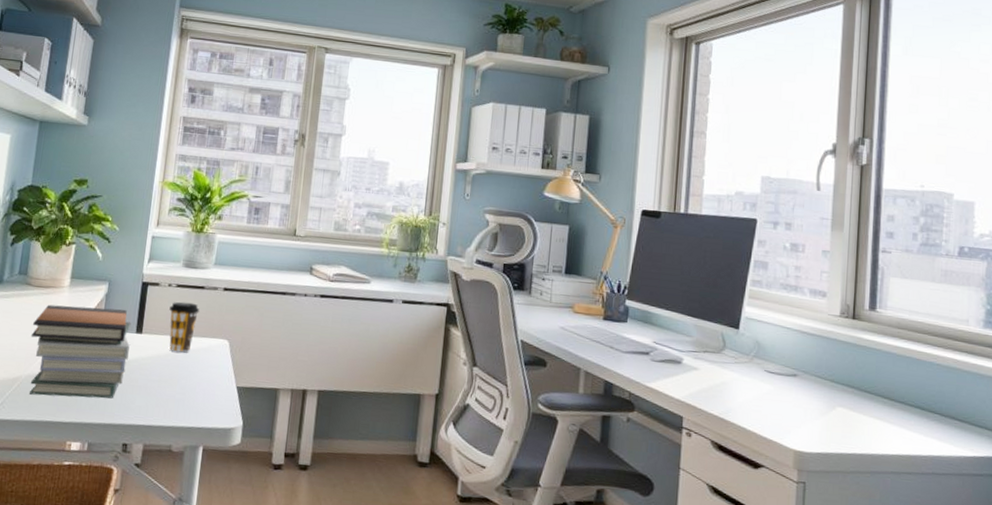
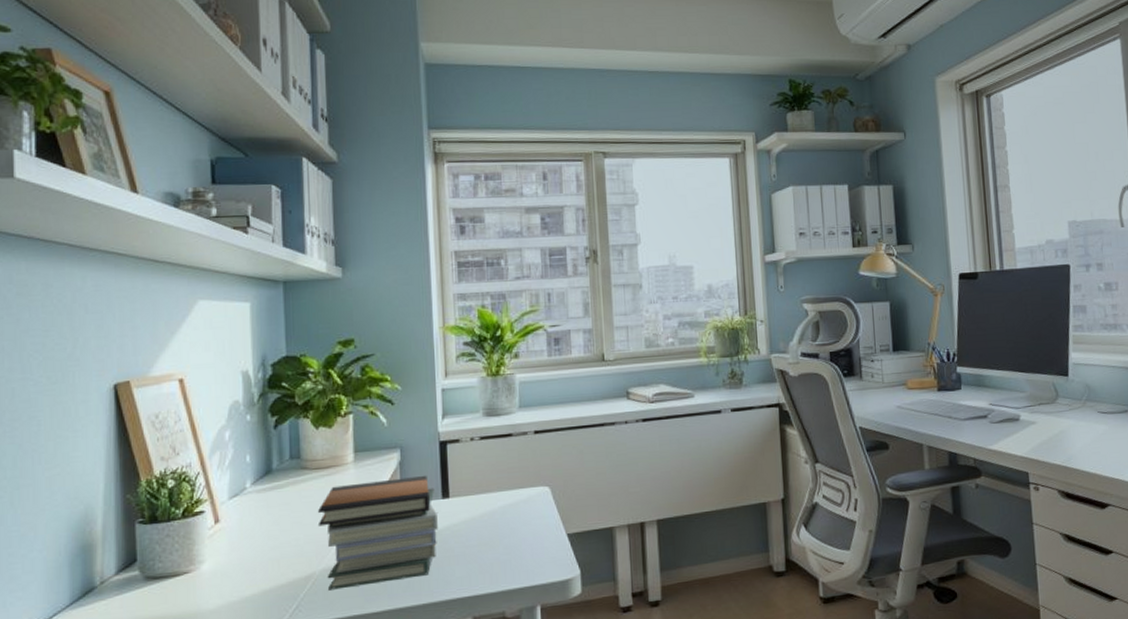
coffee cup: present [169,301,200,353] -> none [476,453,511,511]

